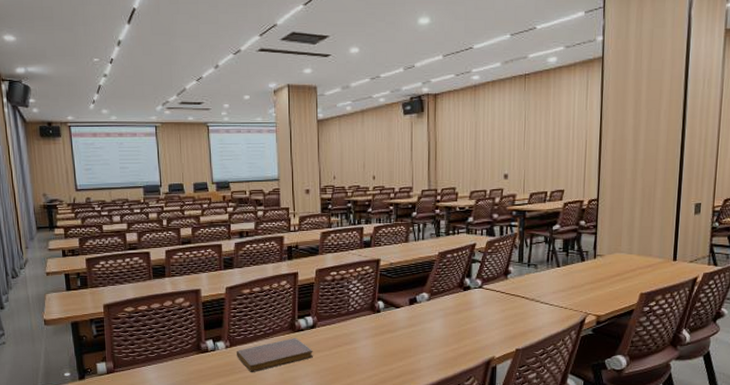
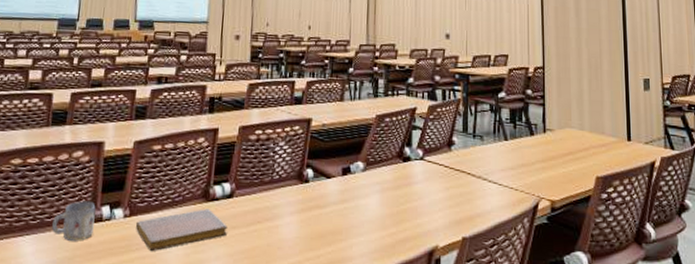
mug: none [167,337,202,368] -> present [51,201,96,241]

